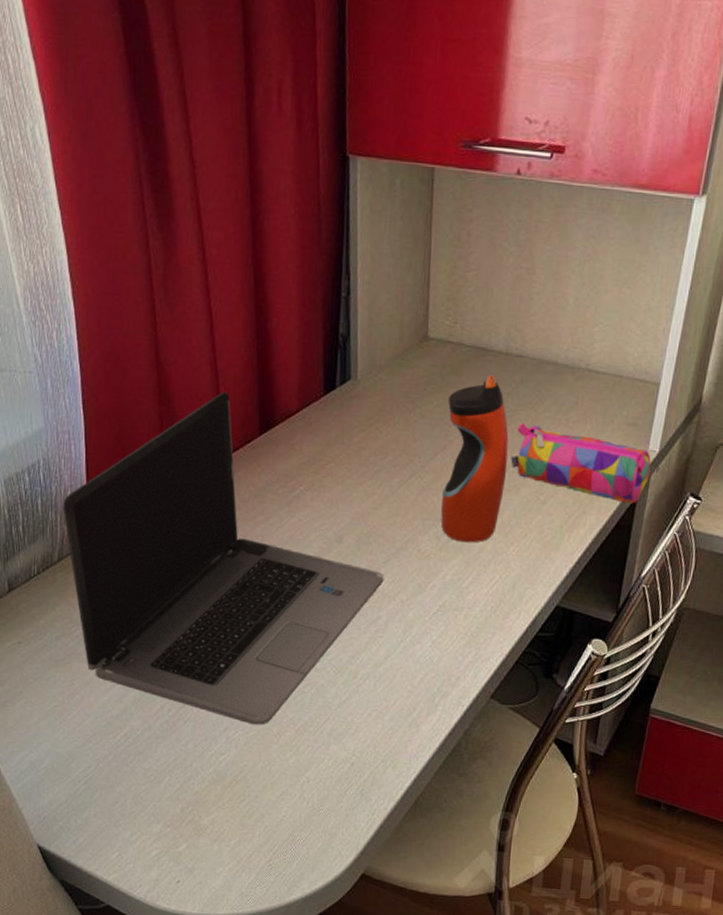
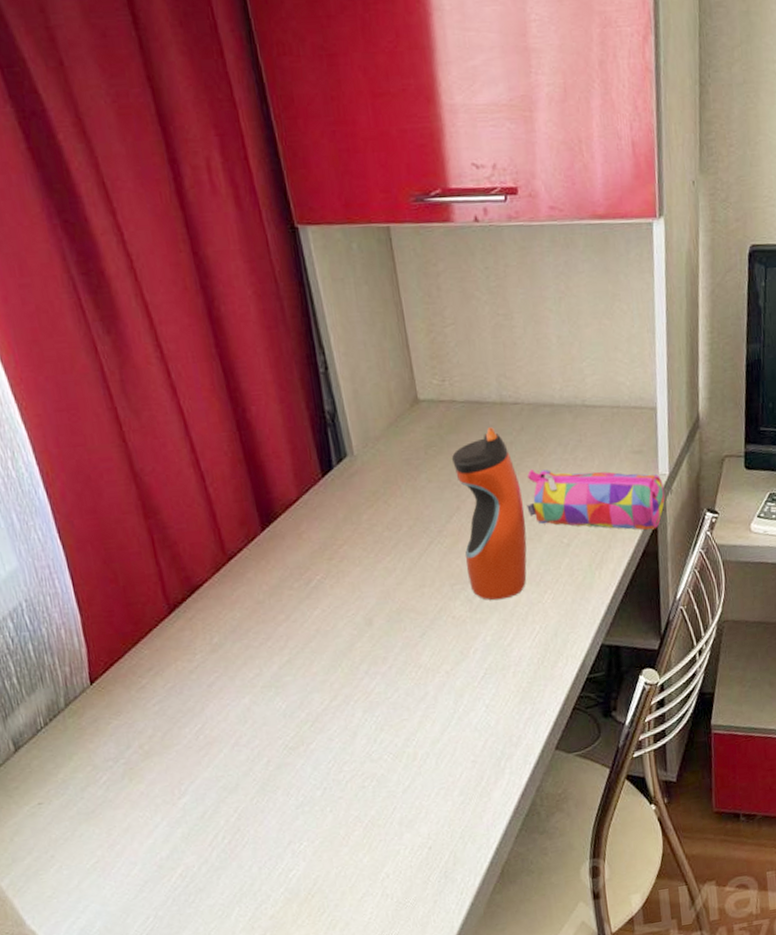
laptop computer: present [63,391,384,725] -> none [58,492,424,833]

